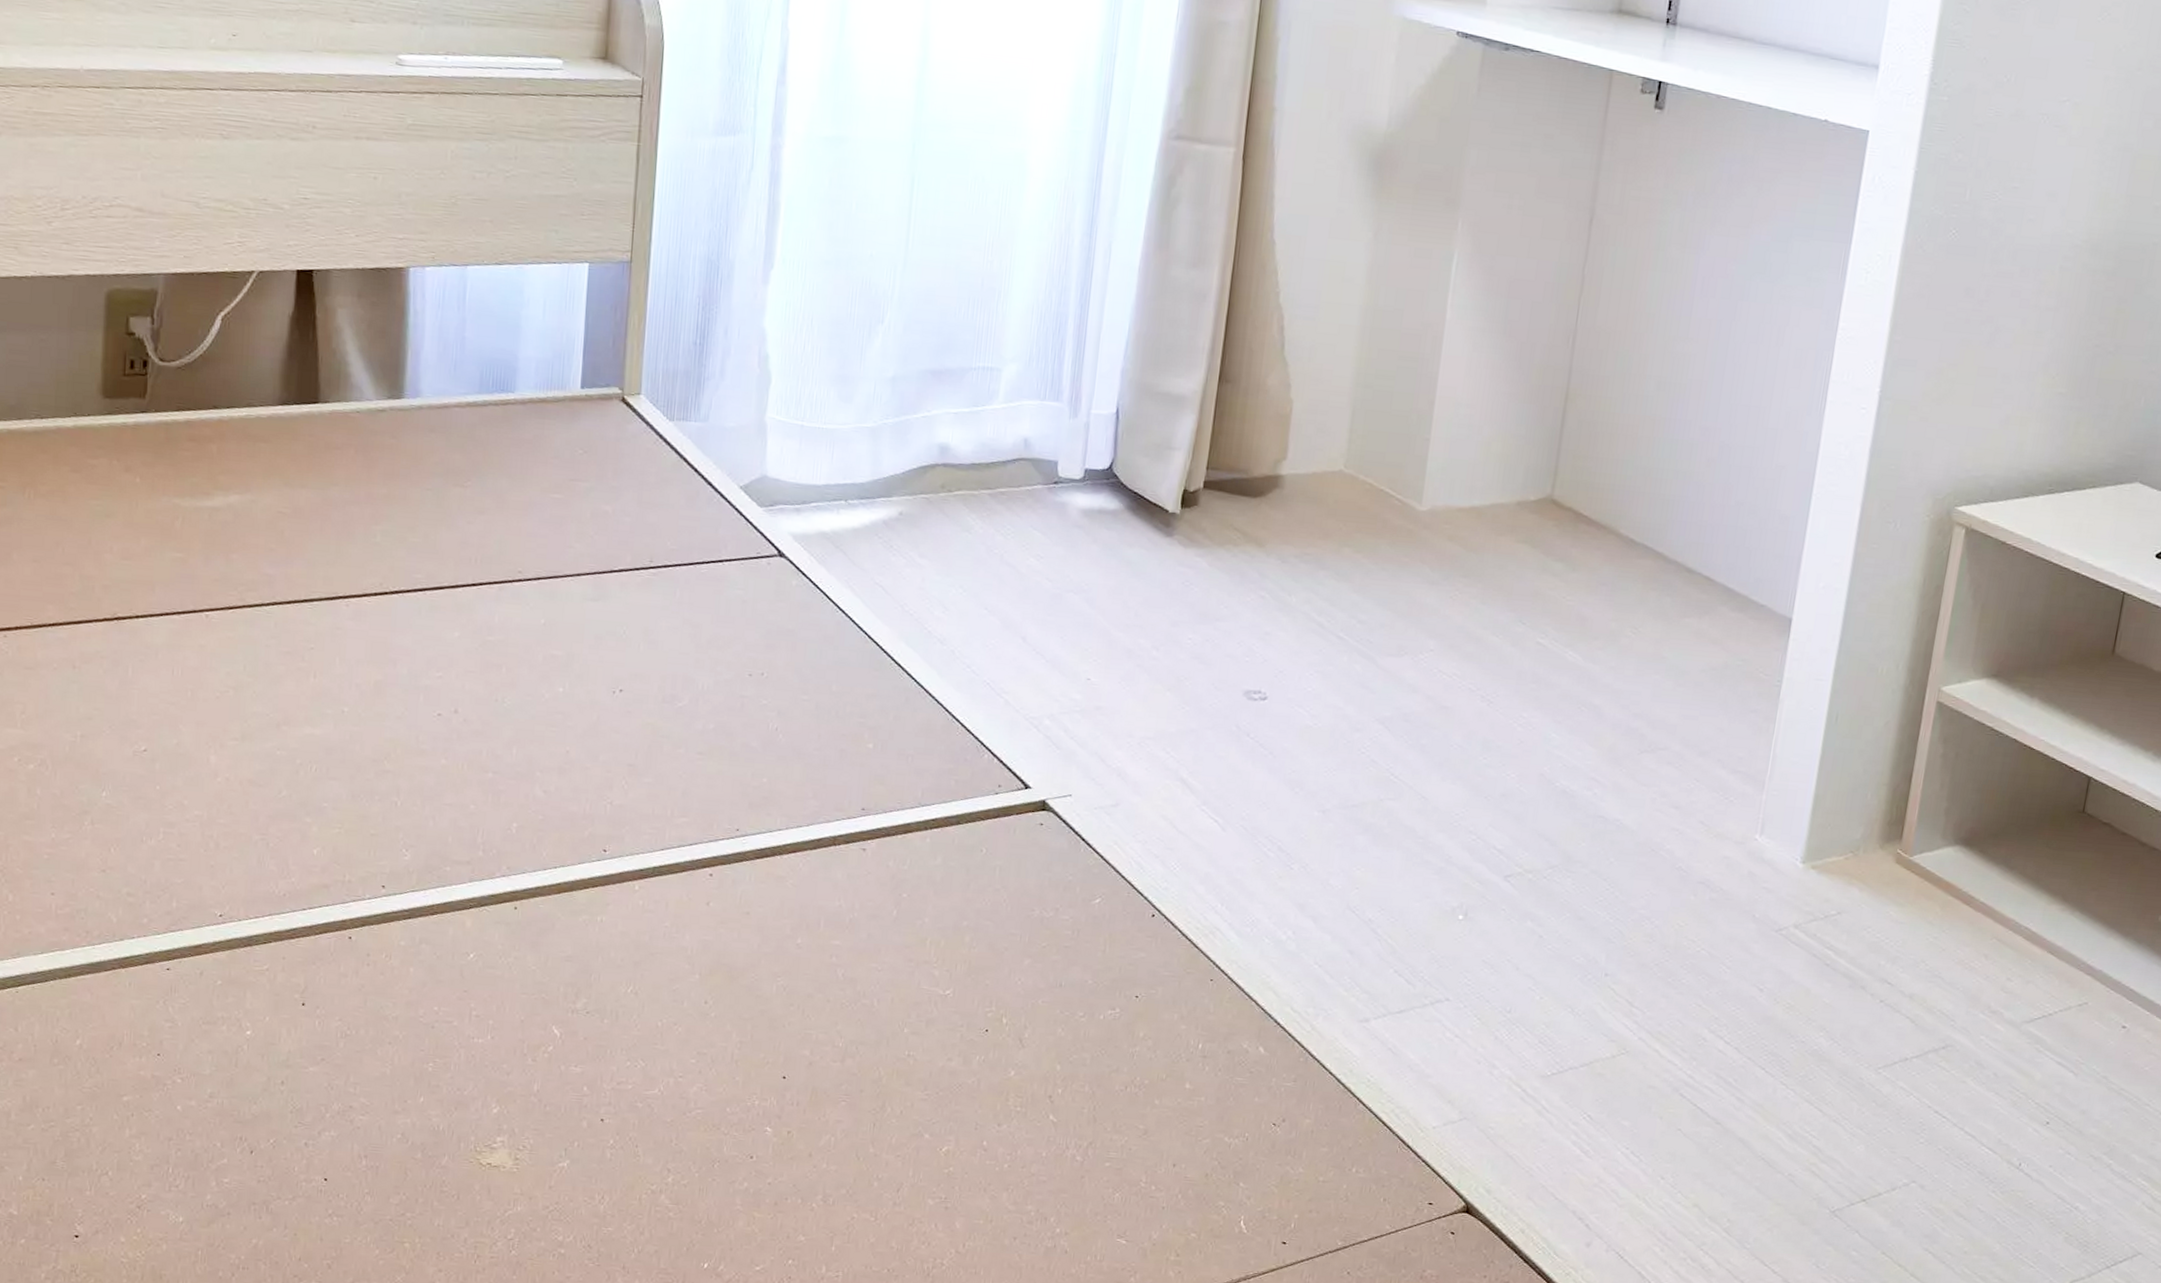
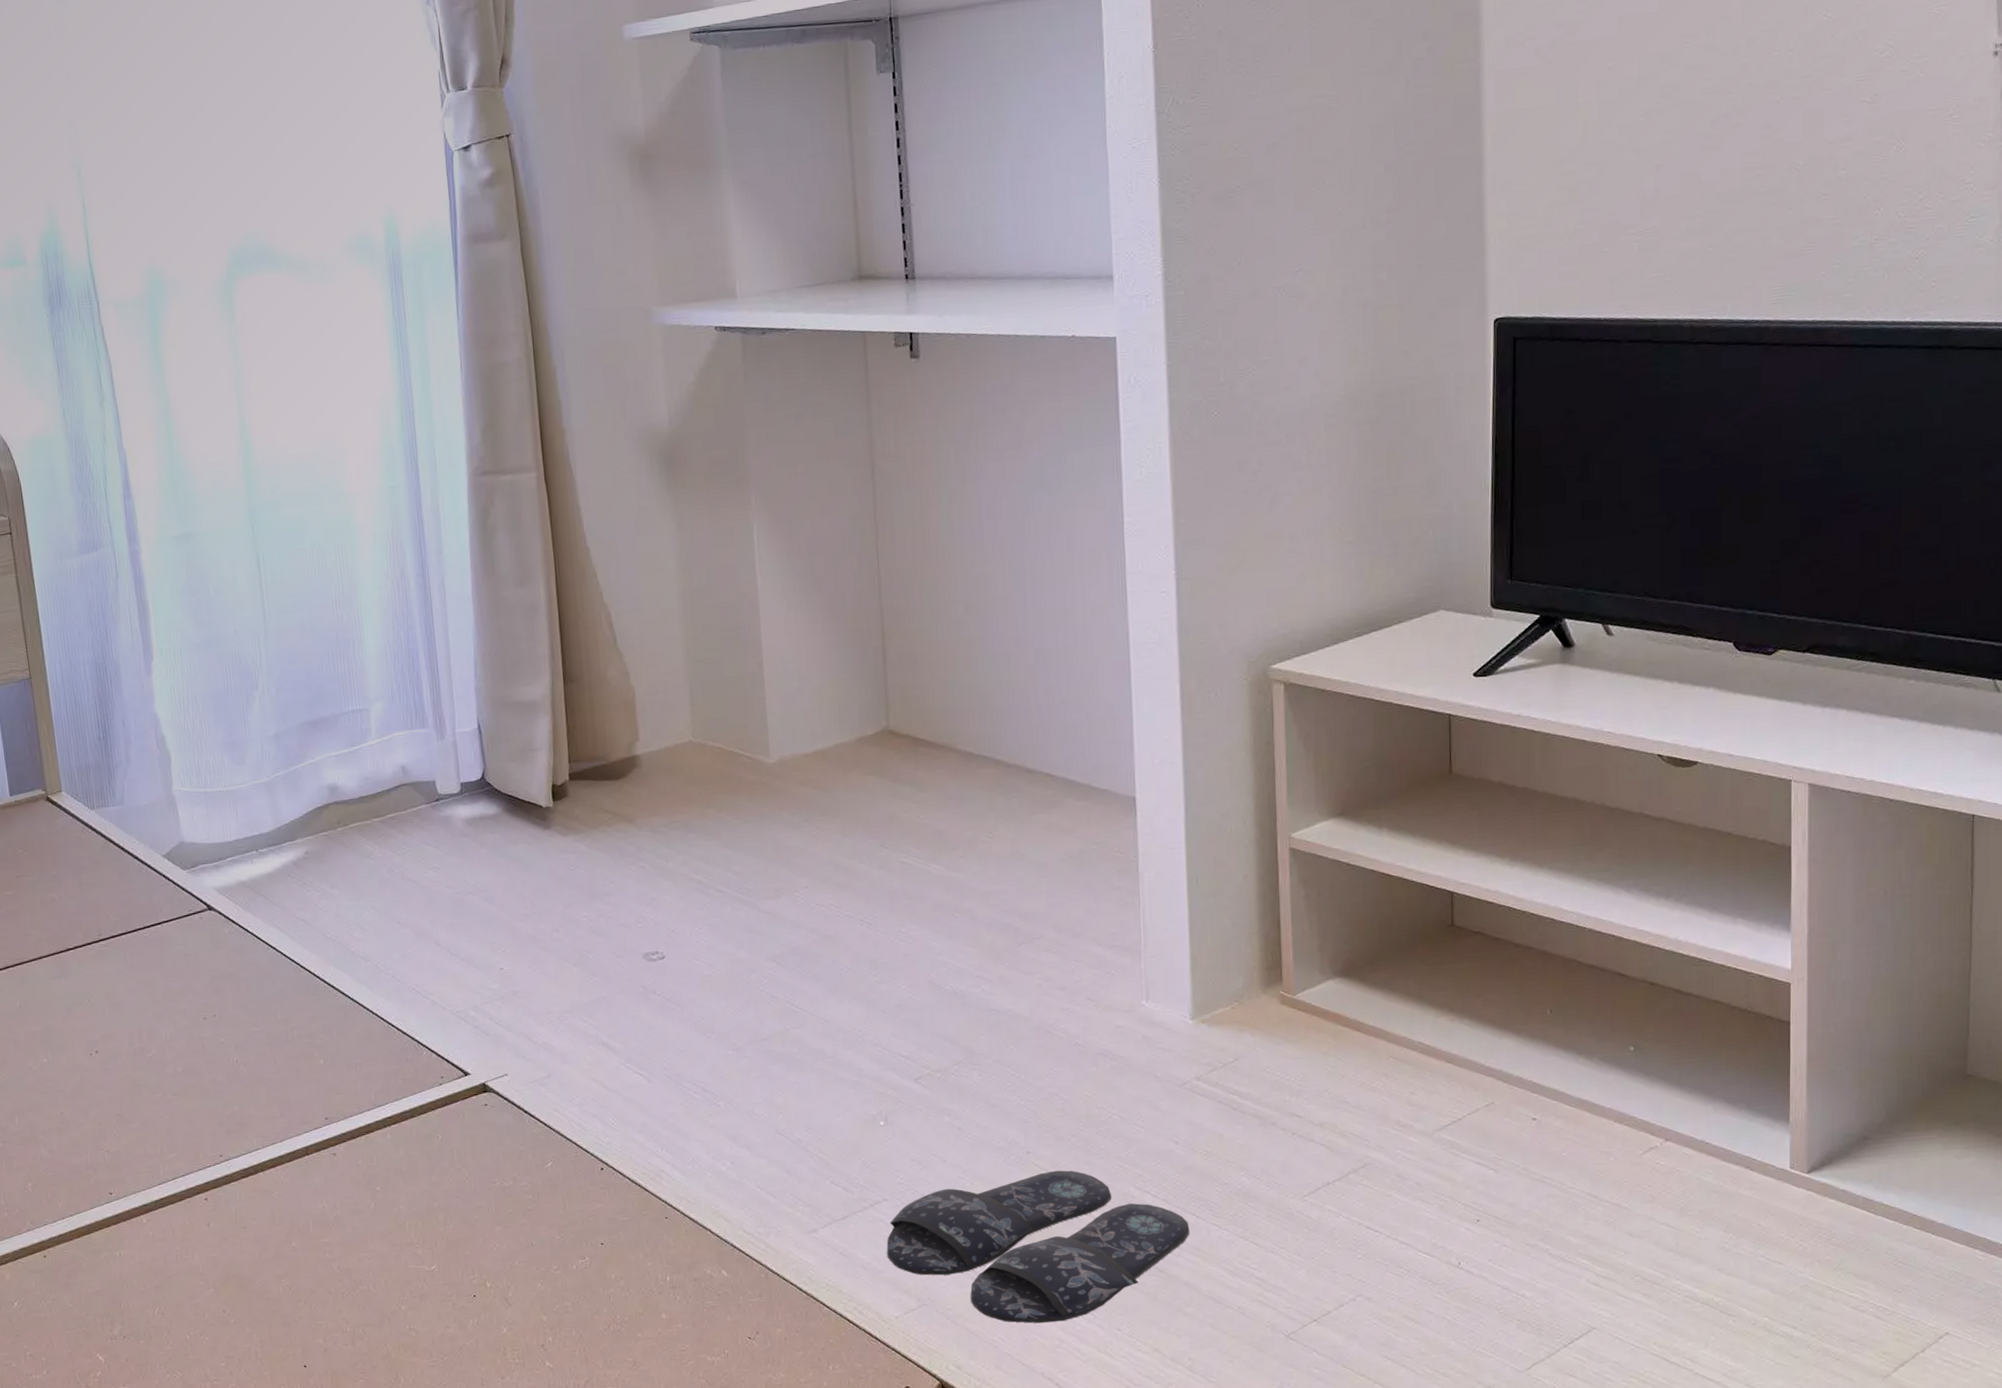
slippers: none [1437,998,1756,1160] -> present [887,1170,1190,1324]

